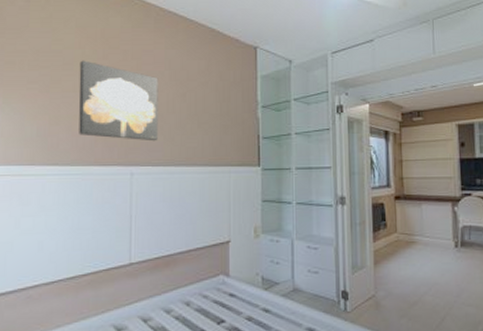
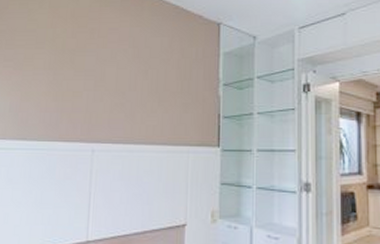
wall art: present [79,60,159,142] -> none [46,39,122,119]

